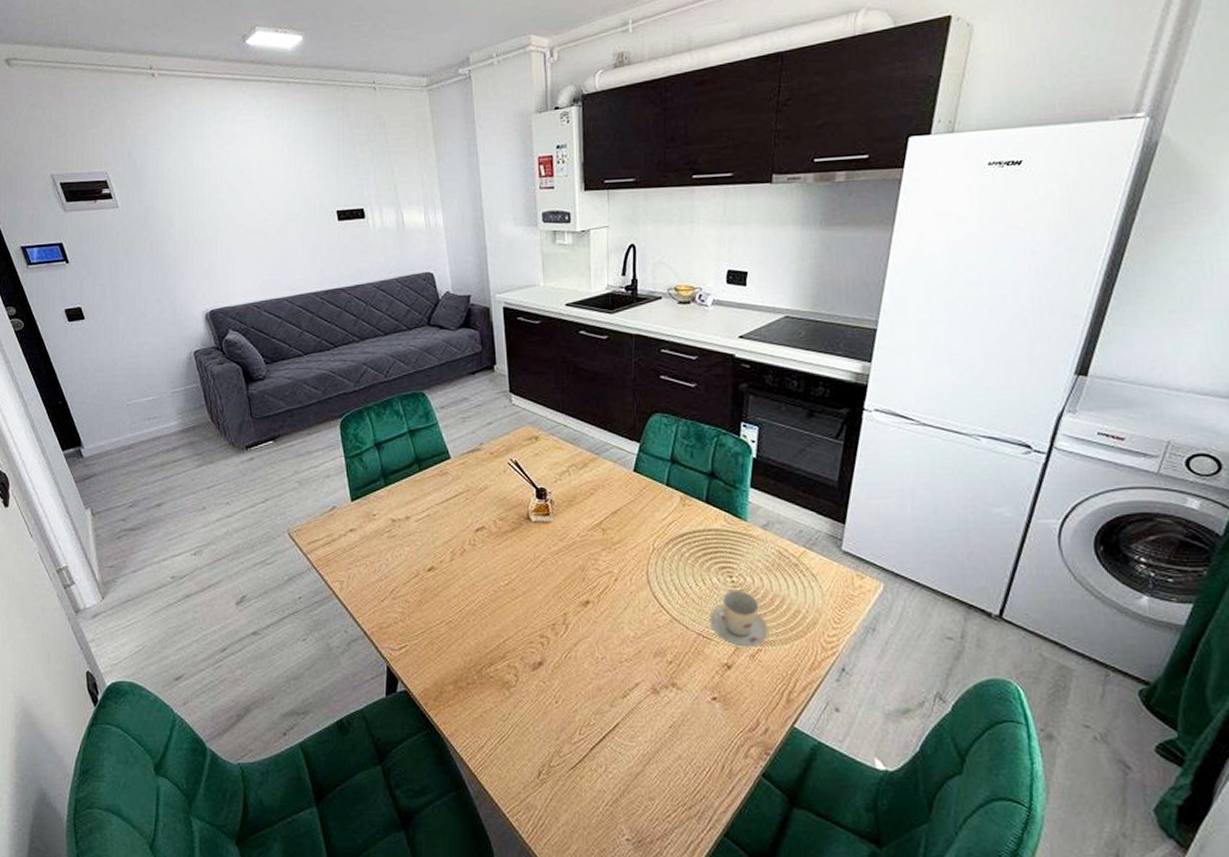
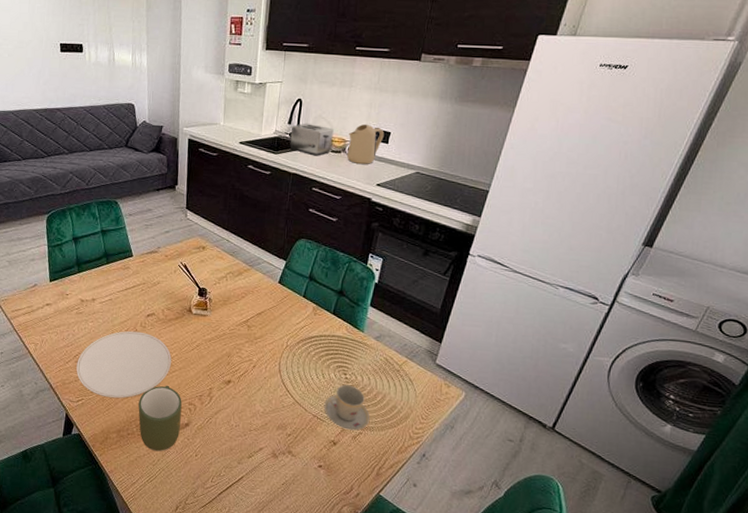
plate: none [394,551,512,640] -> present [76,330,172,399]
mug: none [477,617,533,703] -> present [138,386,182,452]
toaster: none [626,271,679,311] -> present [289,123,334,156]
kettle: none [697,265,740,314] -> present [347,124,384,164]

